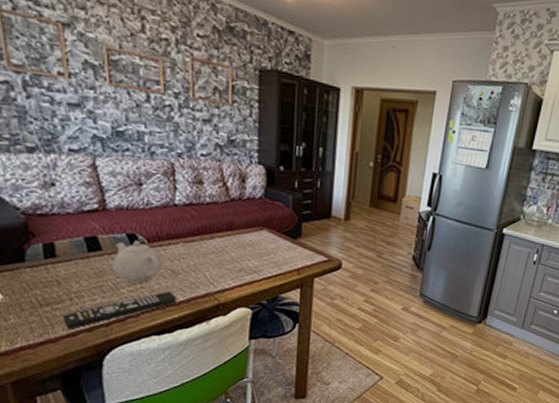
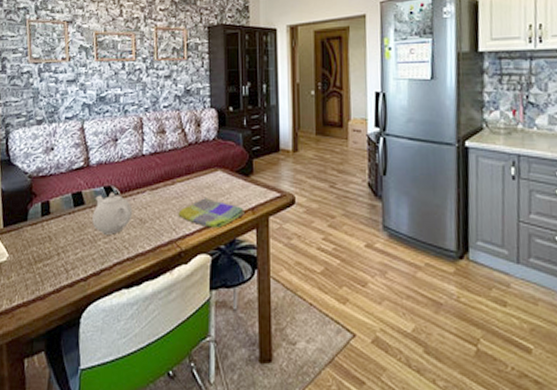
remote control: present [62,291,177,330] -> none [50,241,144,285]
dish towel: none [217,255,289,285] -> present [178,198,244,228]

